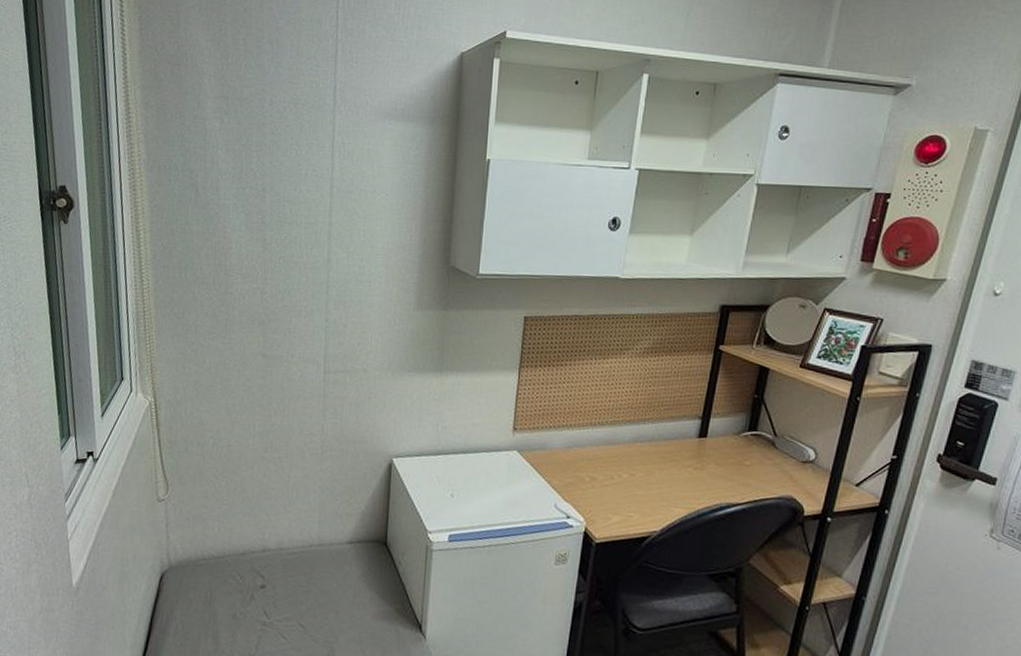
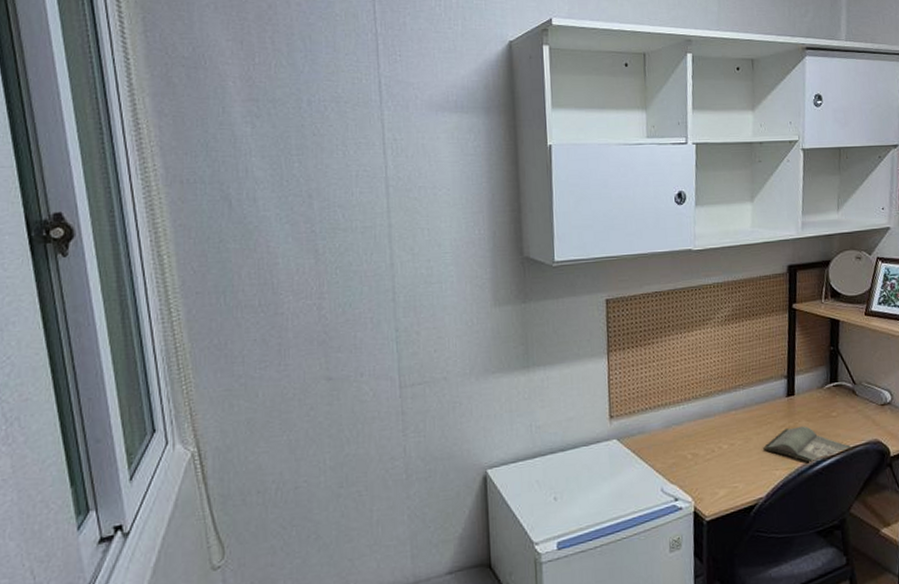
hardback book: none [663,468,762,508] -> present [762,426,852,464]

